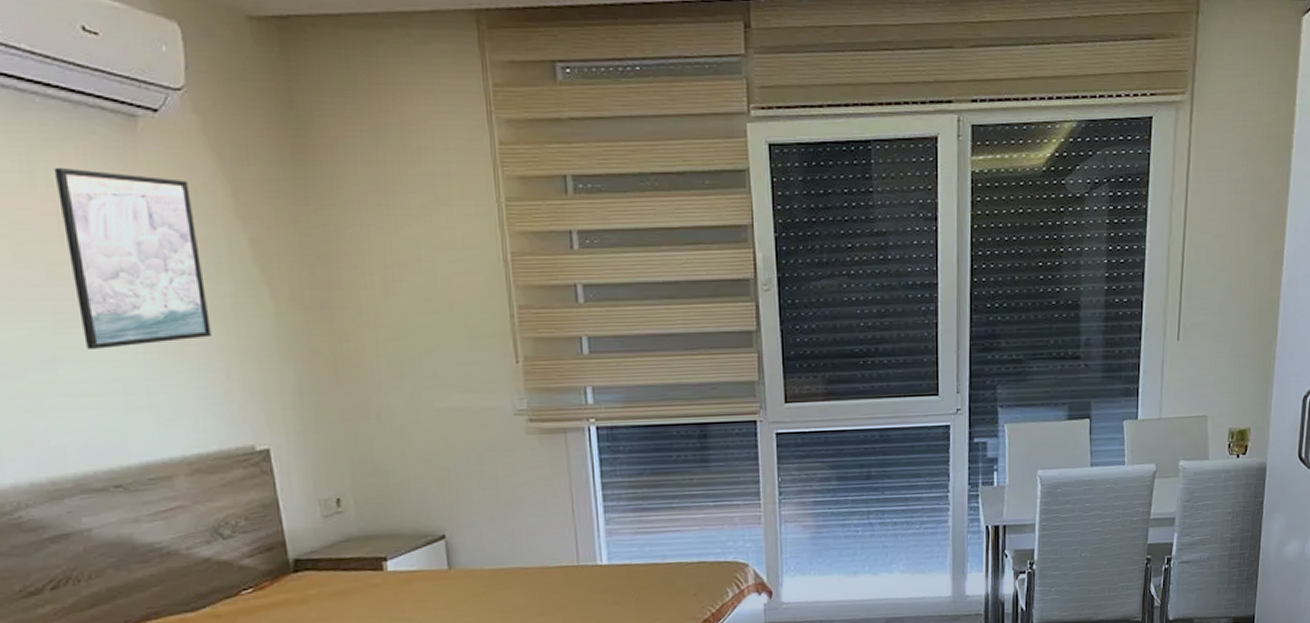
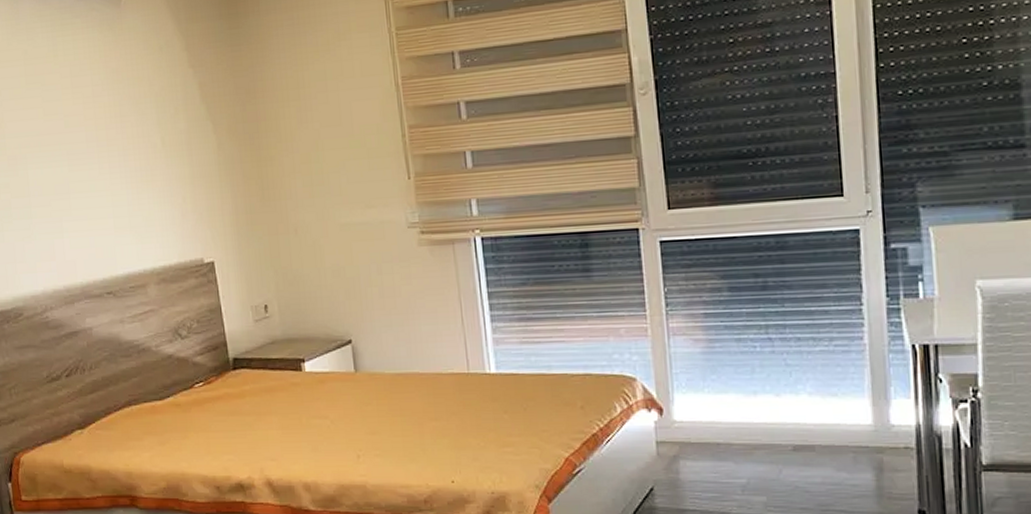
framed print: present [53,167,212,349] -> none [68,39,172,182]

